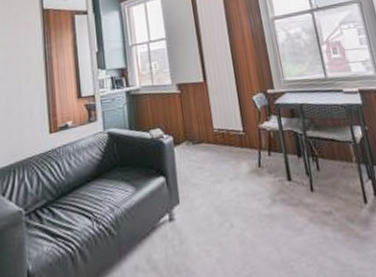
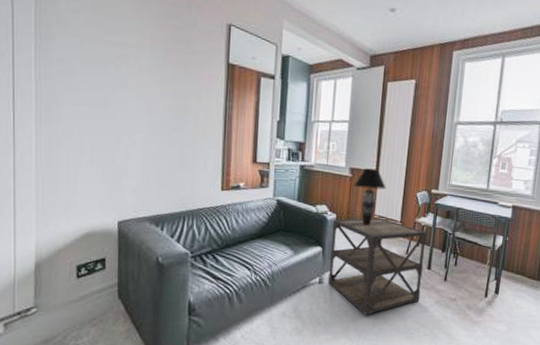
side table: none [171,131,290,252] -> present [328,218,427,315]
table lamp: none [184,80,220,143] -> present [354,168,387,226]

